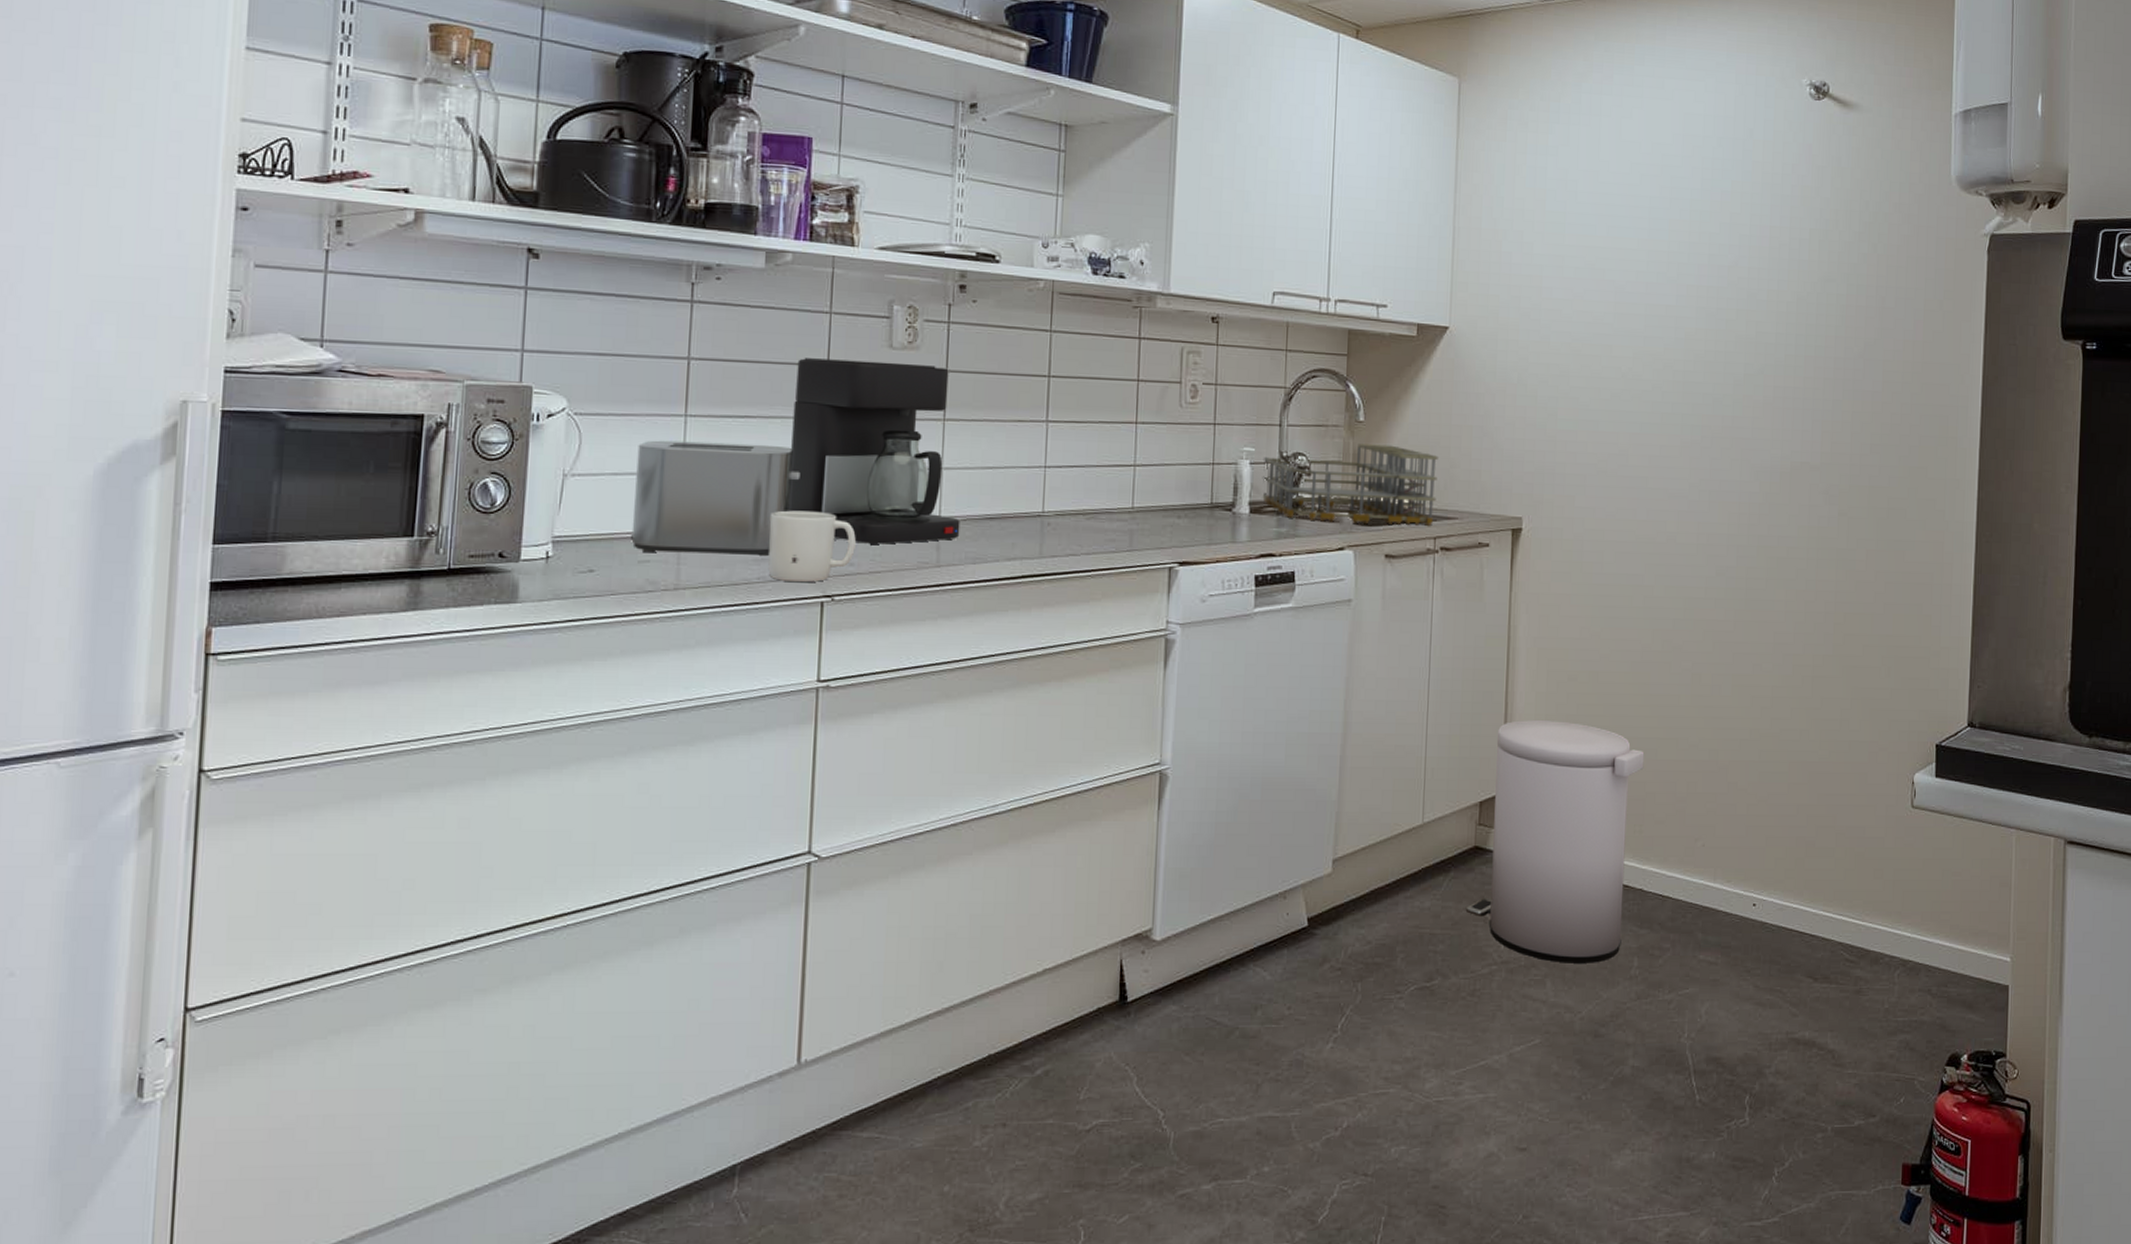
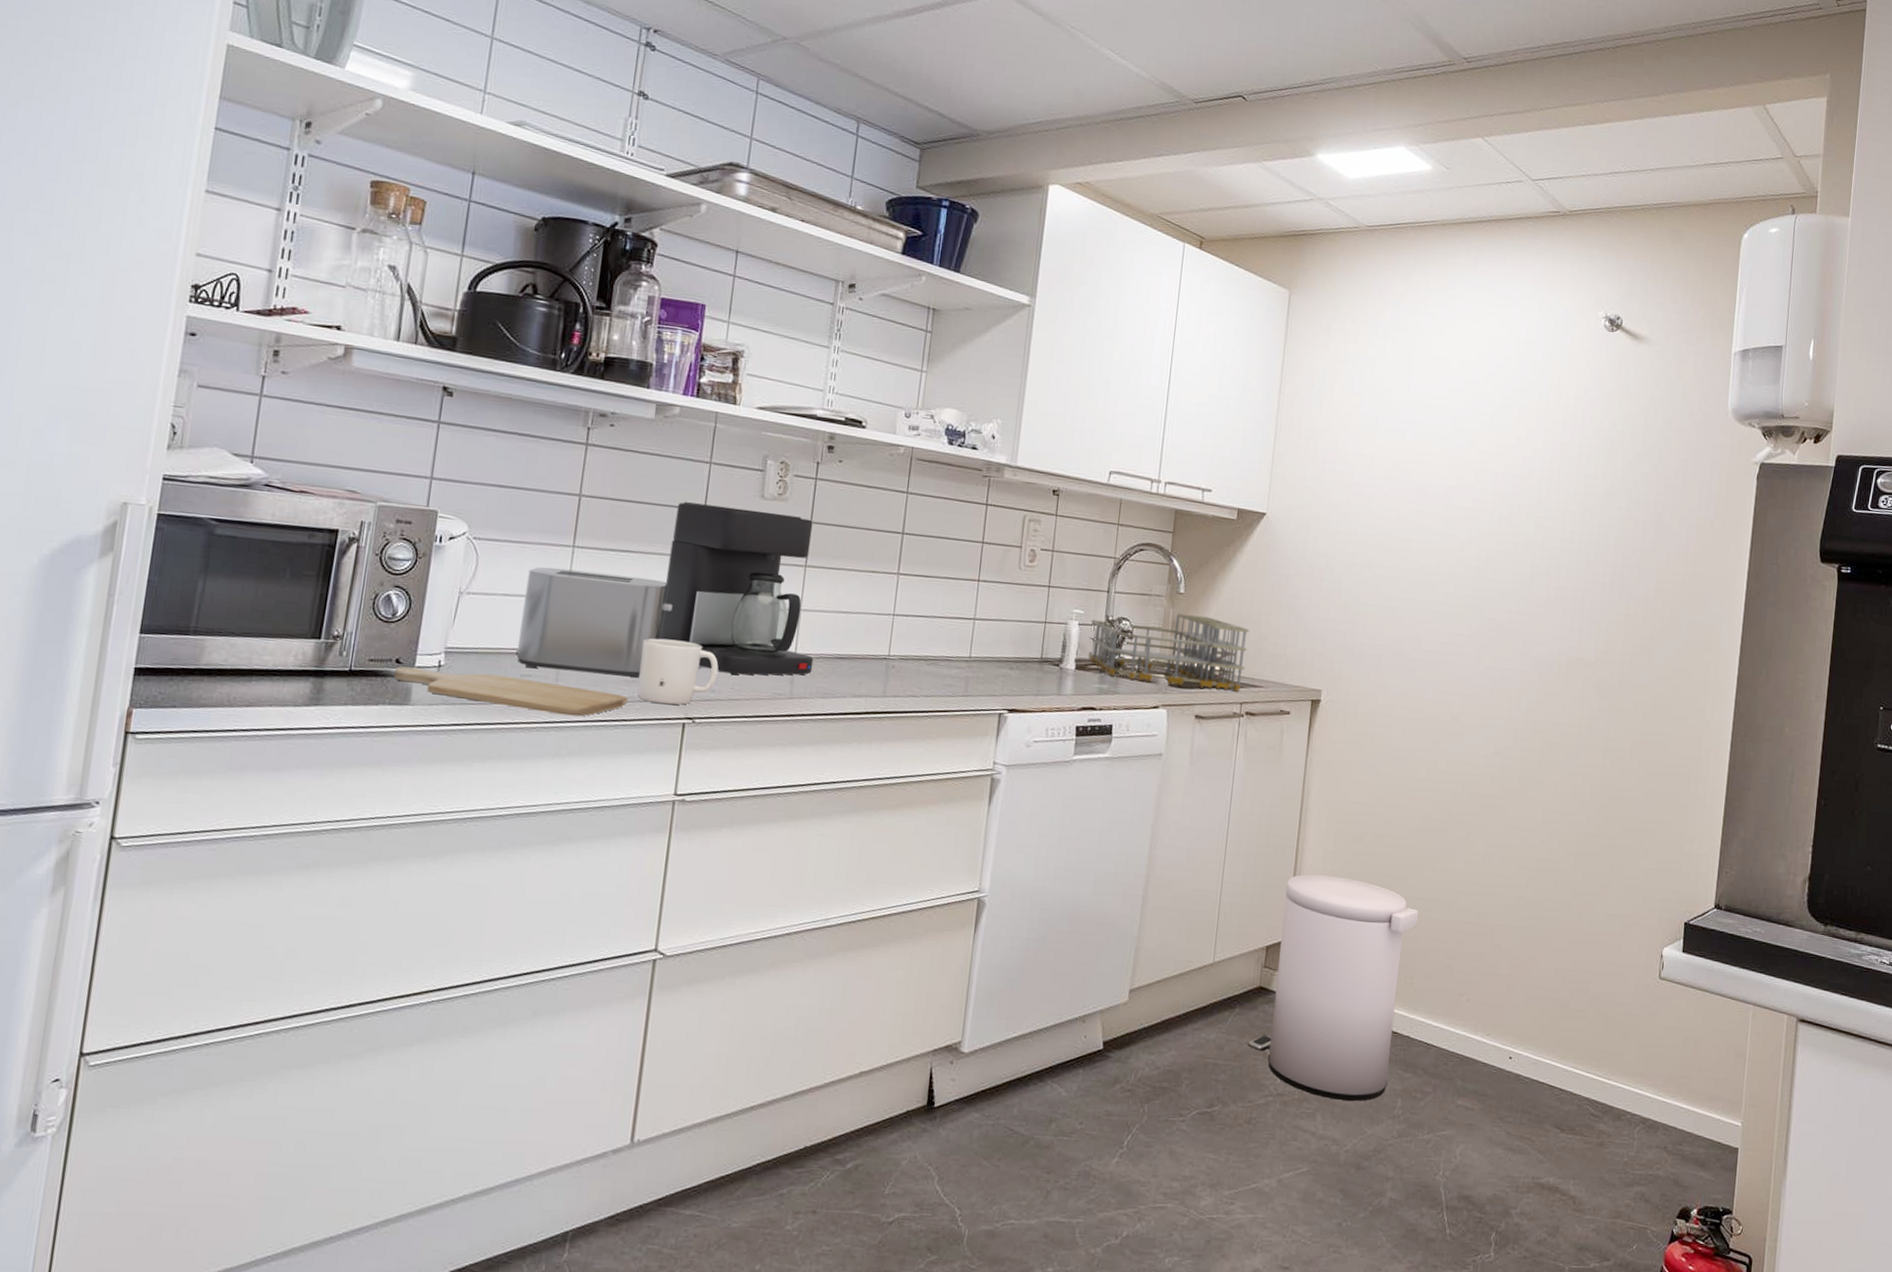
chopping board: none [498,561,758,603] -> present [394,666,628,717]

